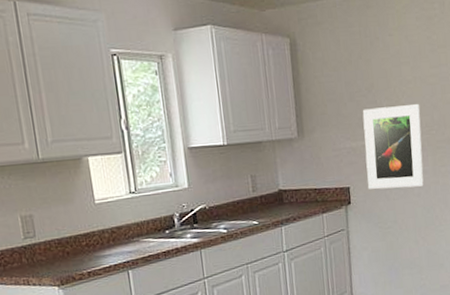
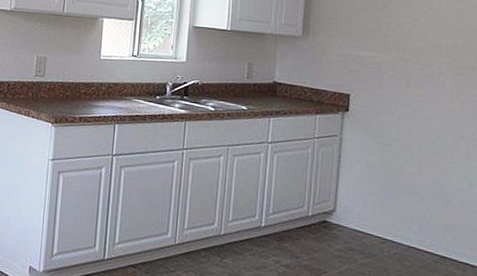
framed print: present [362,103,424,190] -> none [370,21,442,110]

